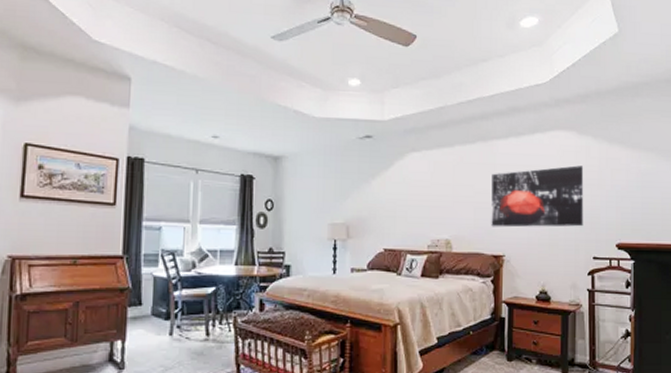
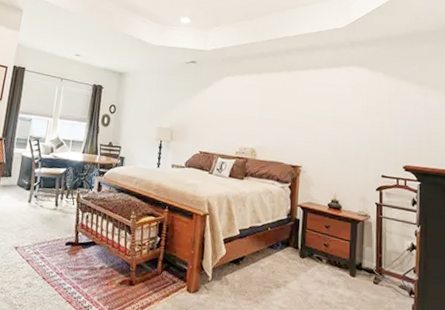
wall art: present [491,165,584,228] -> none [291,96,375,148]

